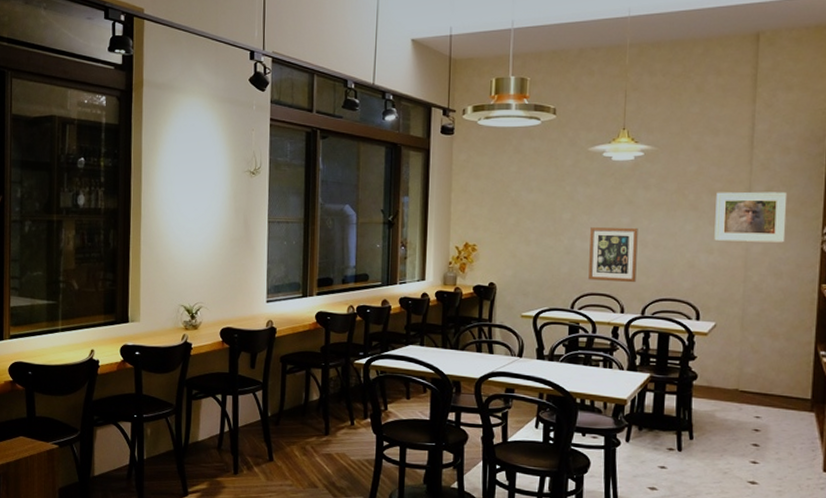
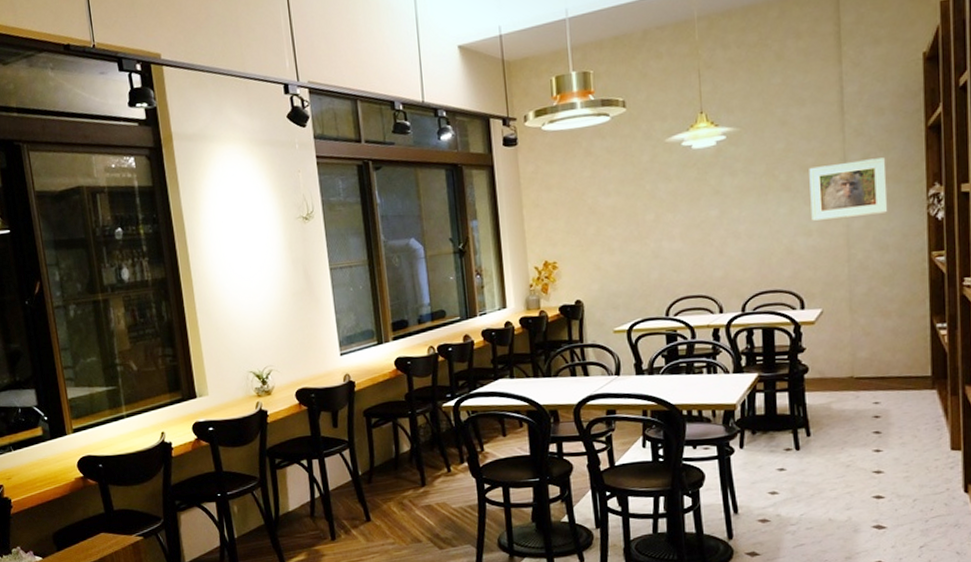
wall art: present [588,227,638,282] -> none [677,219,732,283]

